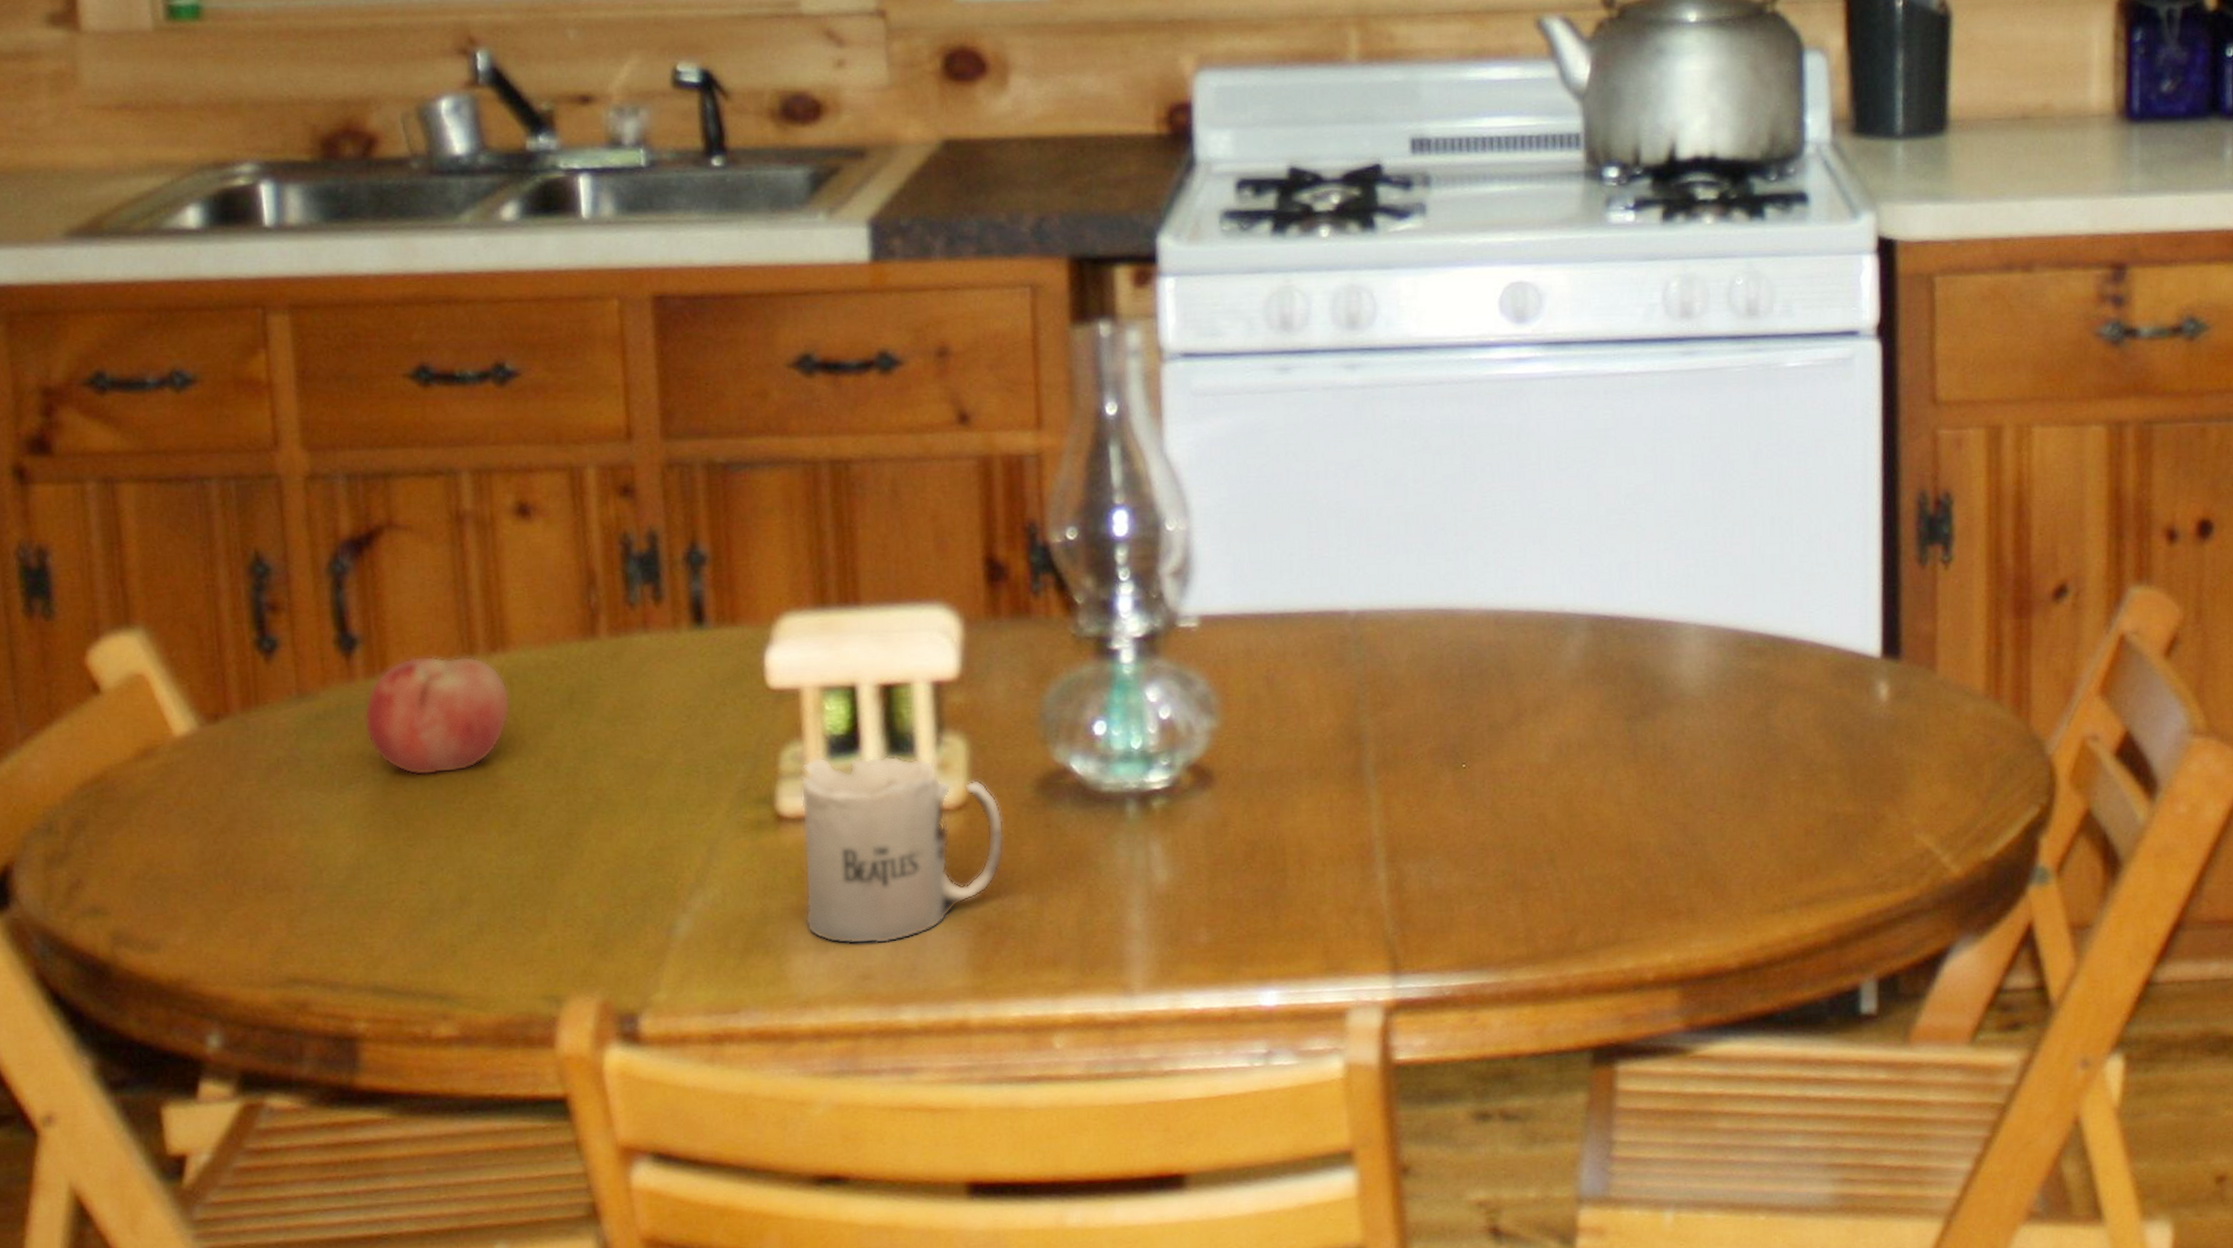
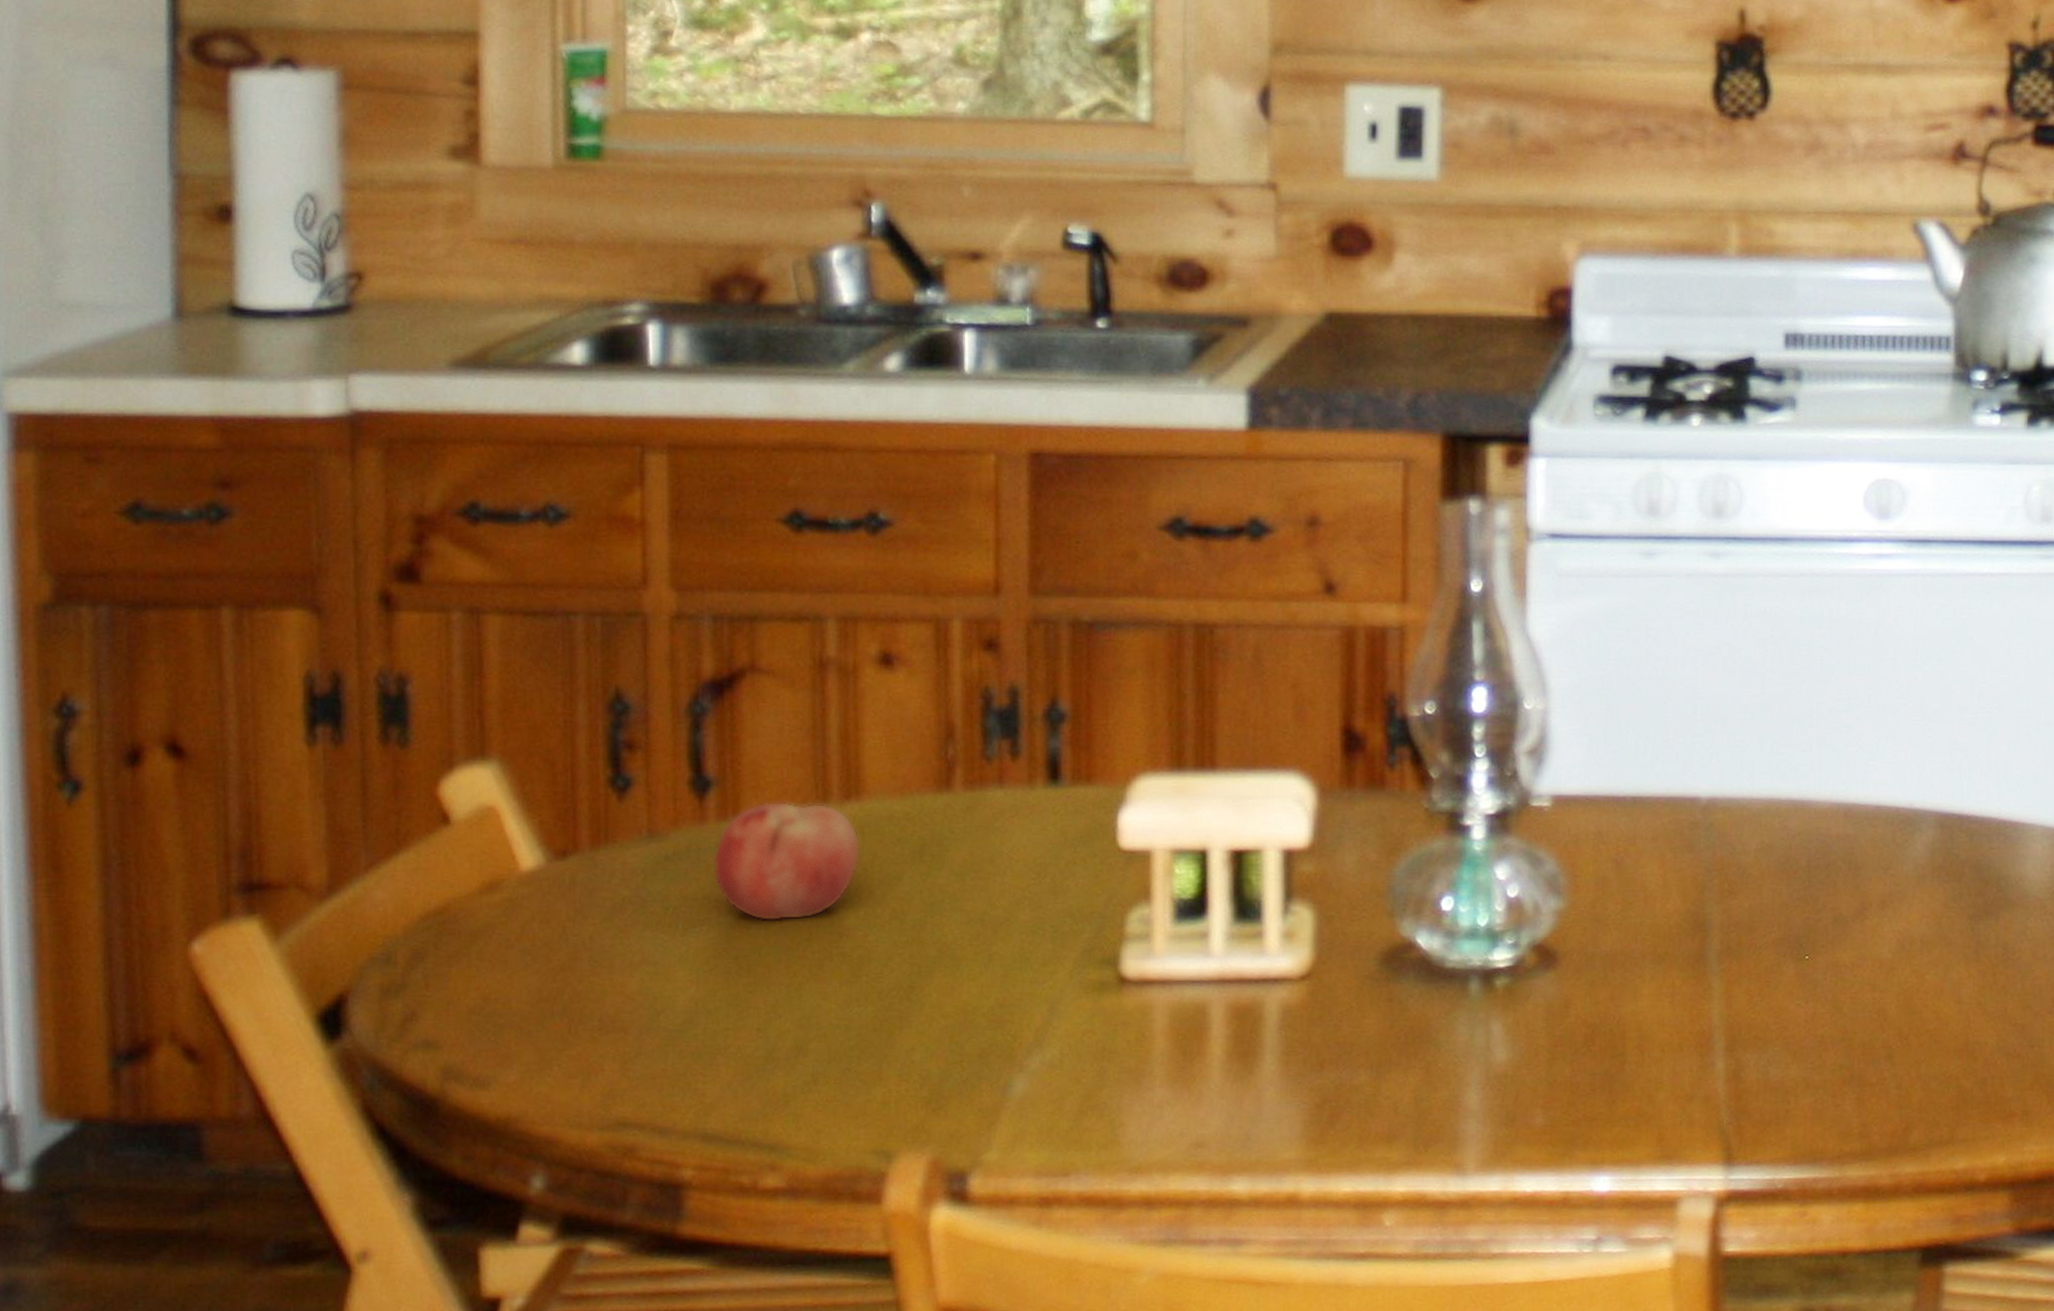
mug: present [800,756,1004,945] -> none [1141,920,1346,1112]

